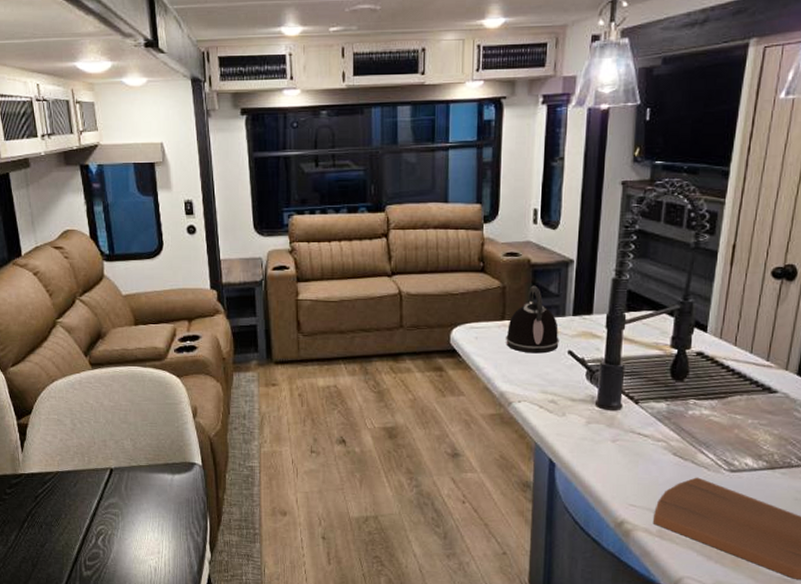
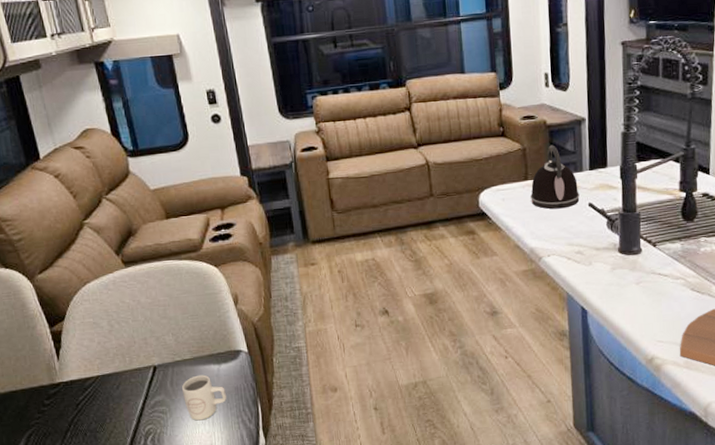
mug: none [136,482,178,527] -> present [182,375,227,421]

